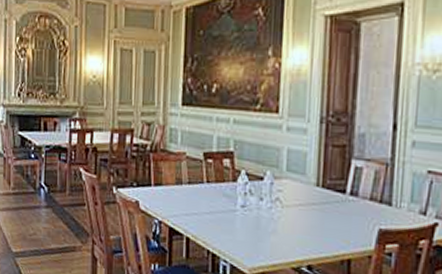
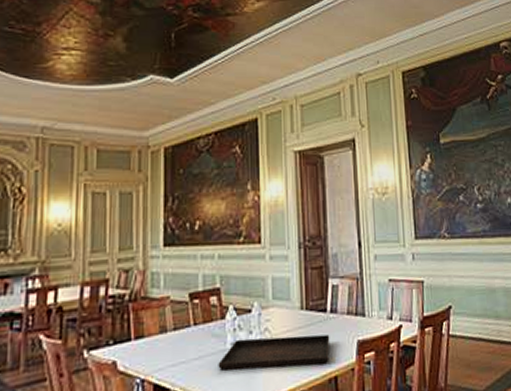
serving tray: none [227,203,347,246] -> present [218,334,330,372]

